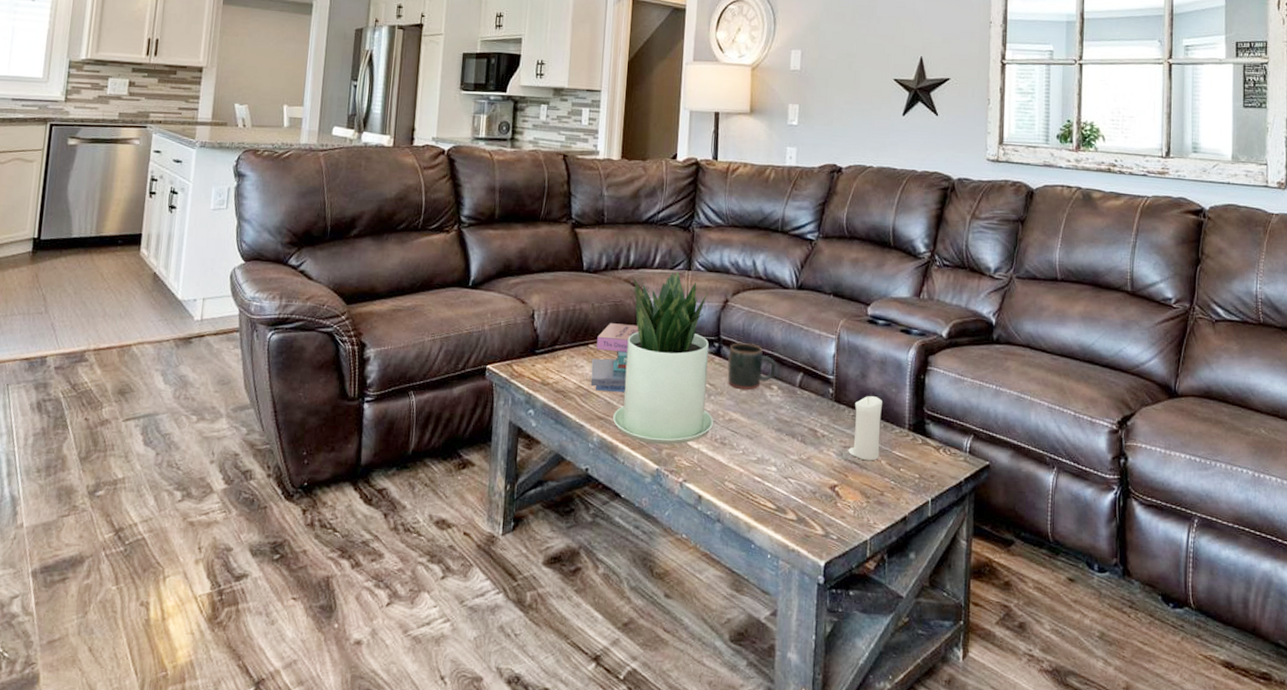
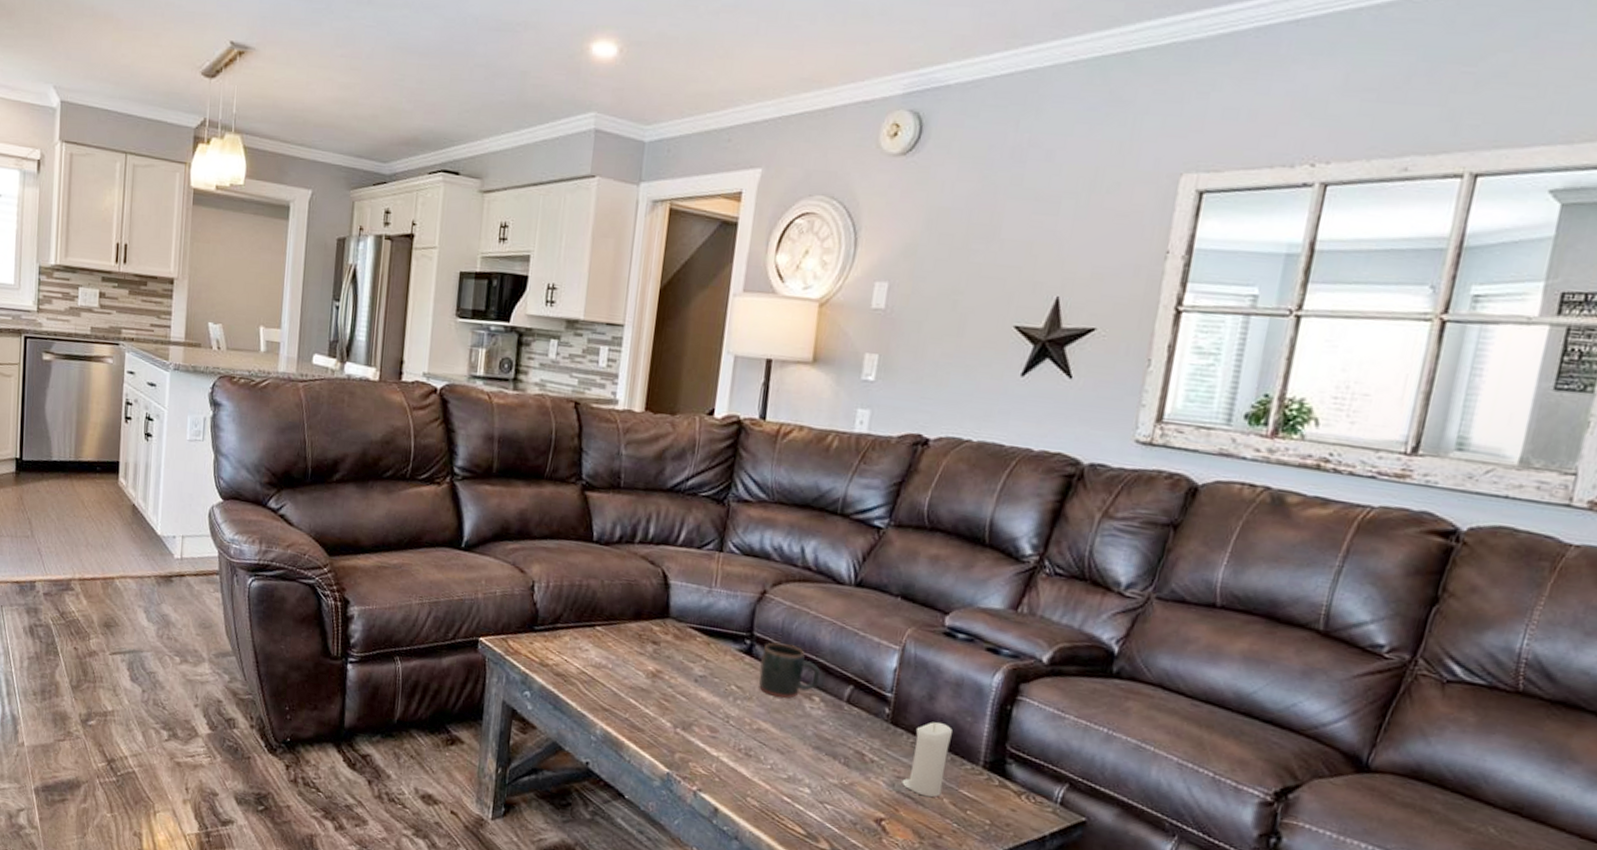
books: present [590,323,639,392] -> none [595,604,656,684]
planter: present [613,271,713,445] -> none [620,551,743,750]

